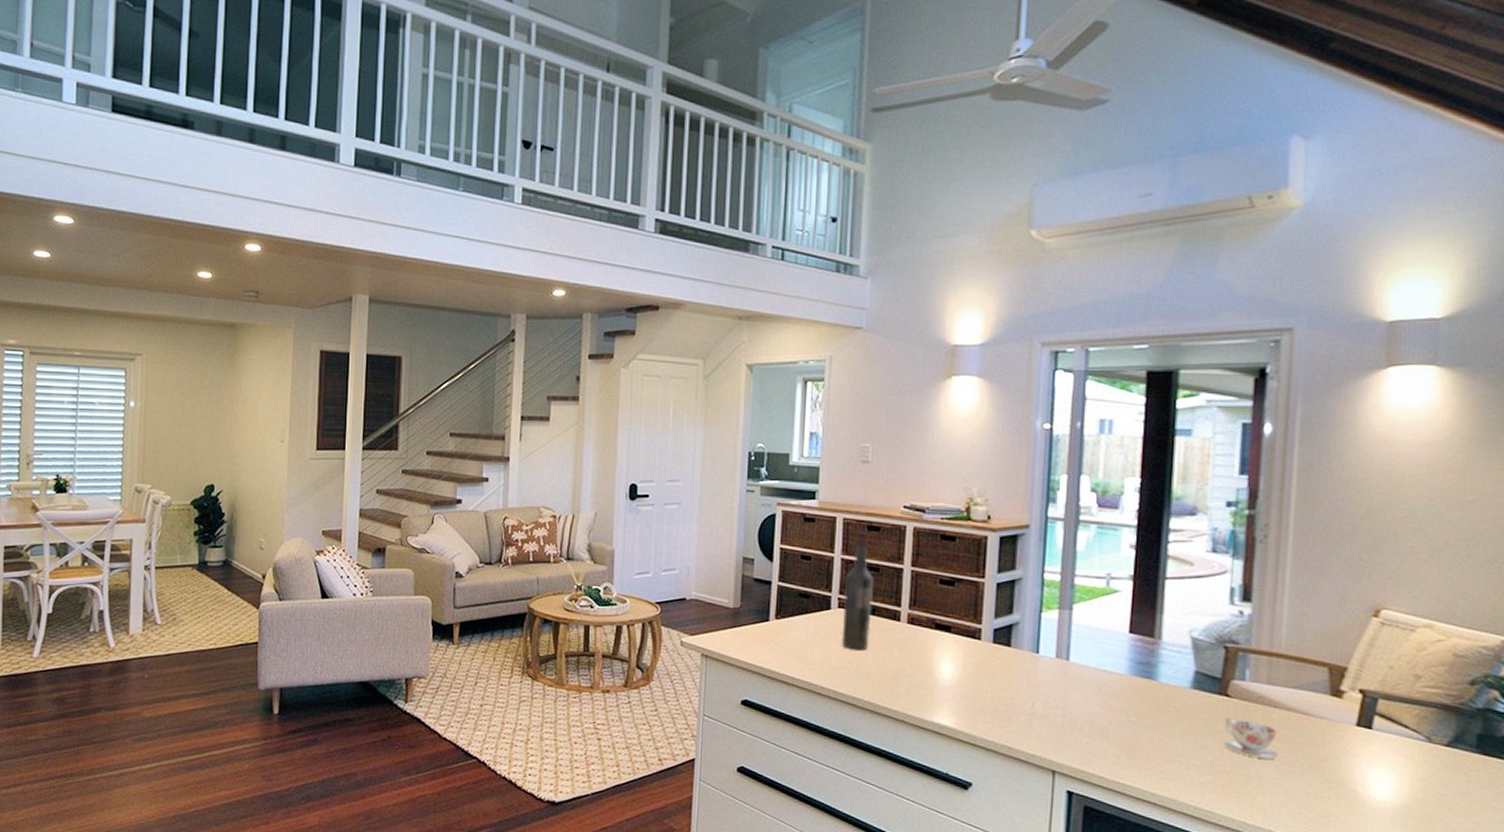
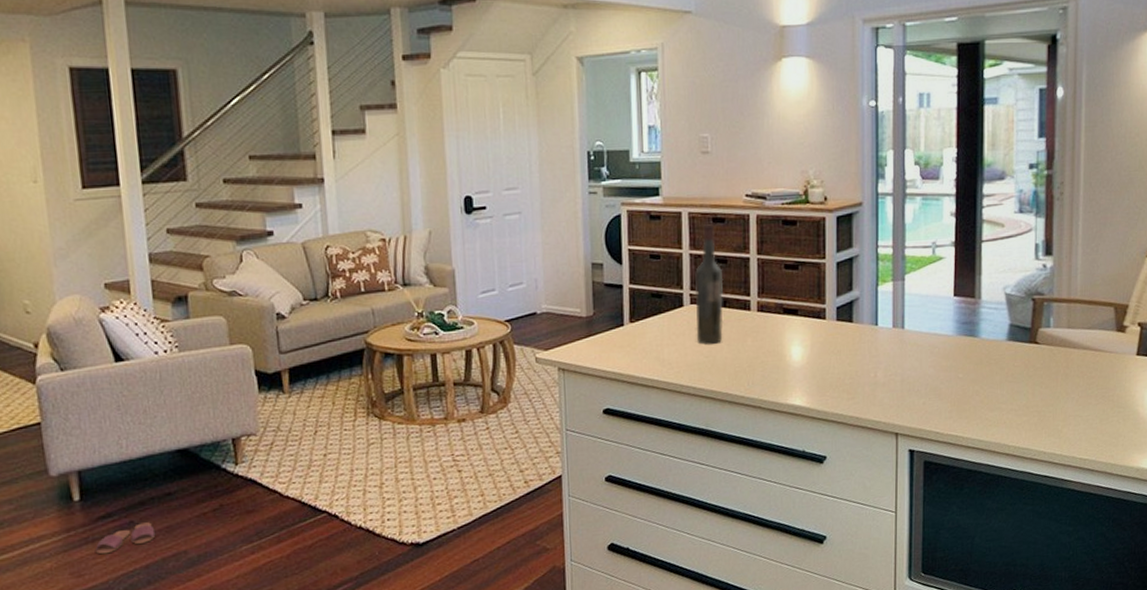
slippers: none [285,742,333,765] -> present [96,522,156,555]
teacup: present [1224,716,1279,759] -> none [1035,361,1078,395]

